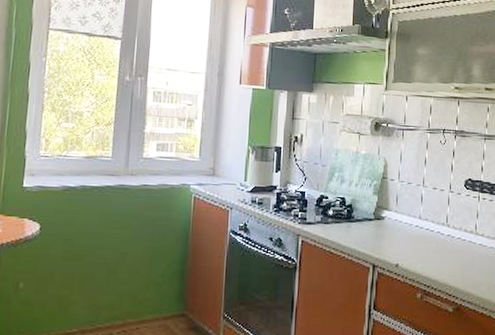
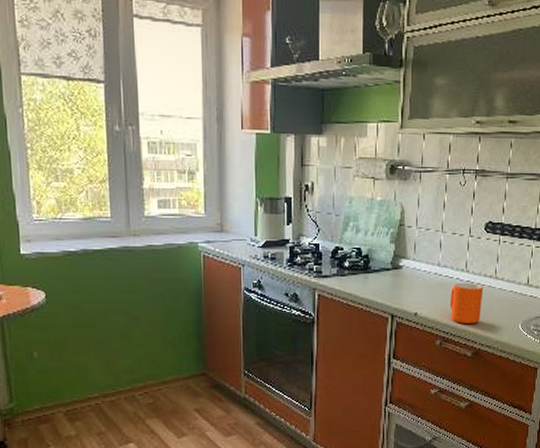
mug: none [430,237,464,279] -> present [449,283,484,325]

